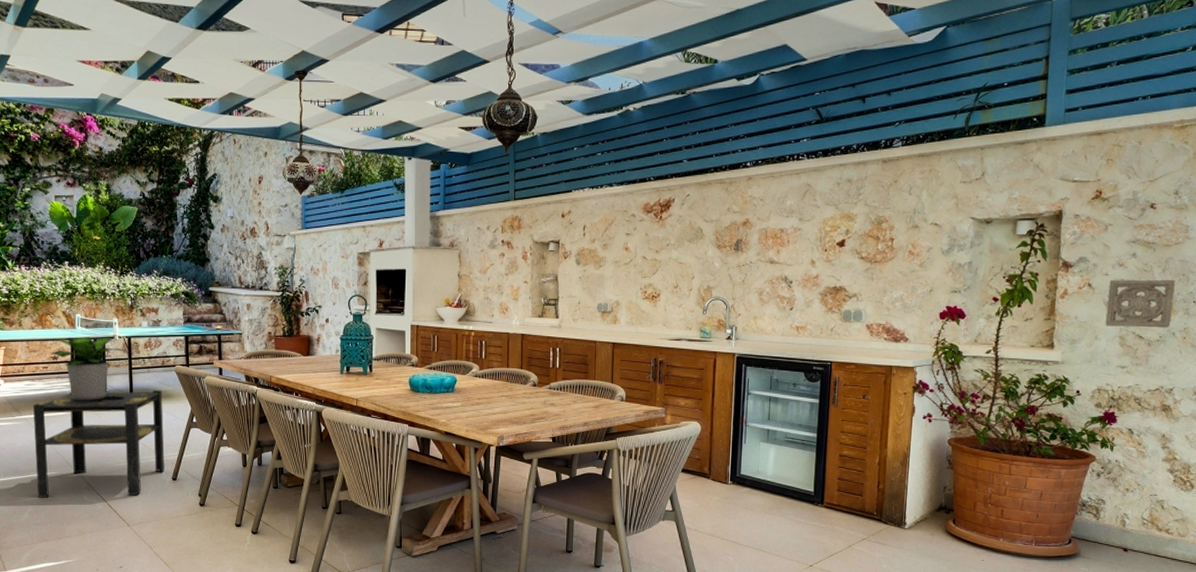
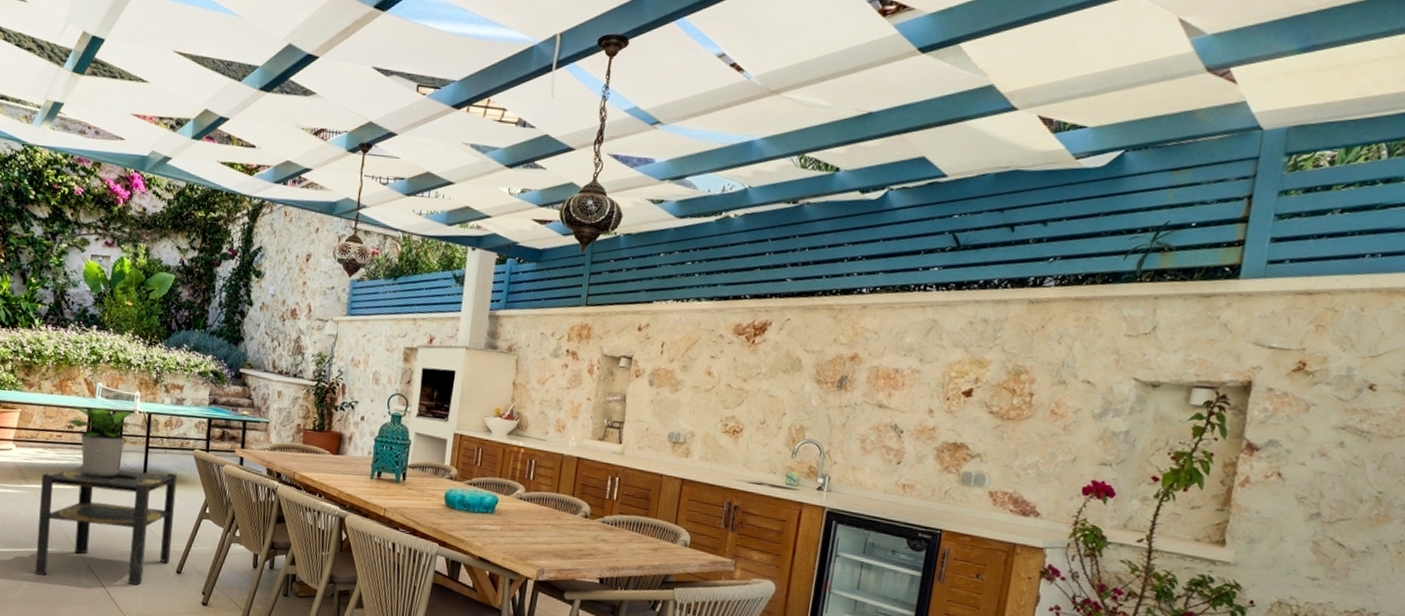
wall ornament: present [1105,279,1175,328] -> none [1295,471,1394,538]

